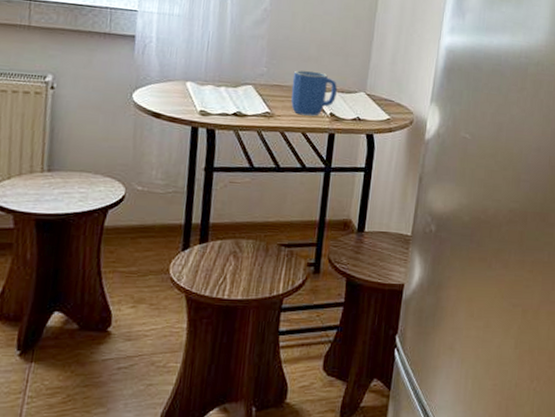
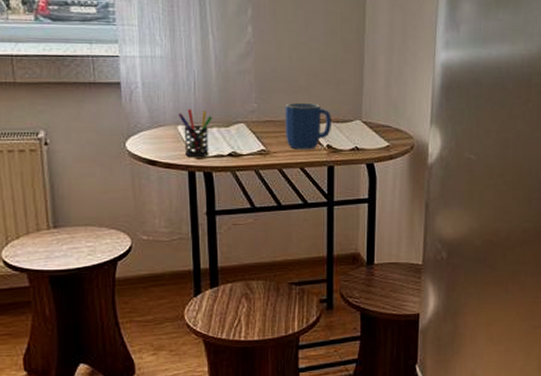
pen holder: none [188,67,222,114] -> present [178,109,212,157]

